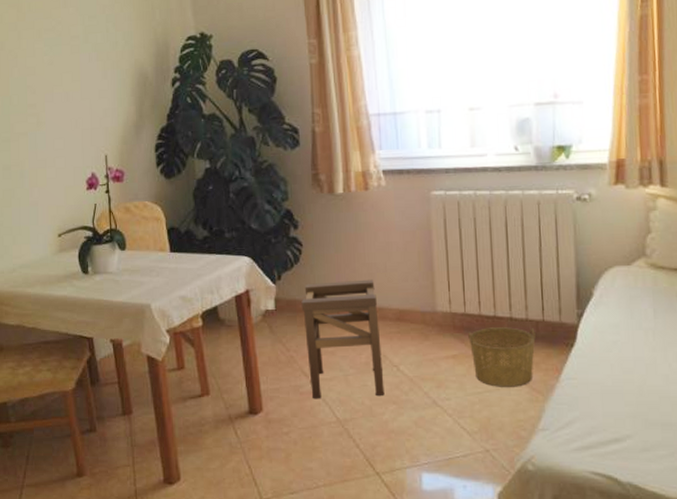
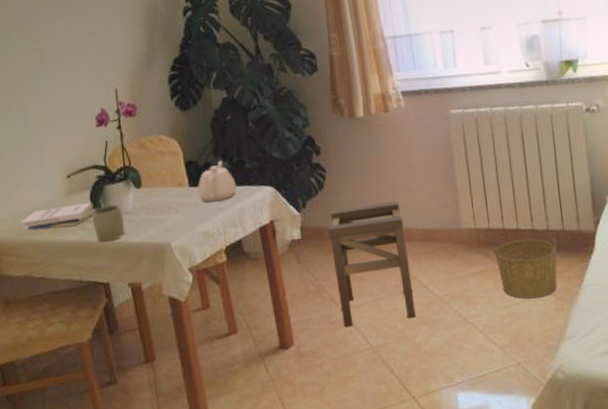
books: none [14,261,84,284] -> present [19,202,96,231]
mug: none [79,265,109,299] -> present [92,205,125,242]
teapot: none [177,228,216,268] -> present [197,160,237,202]

